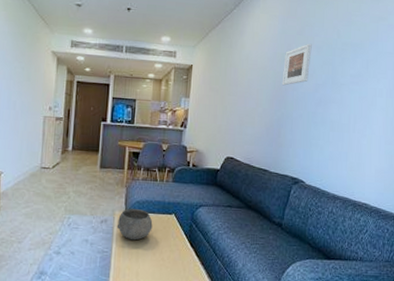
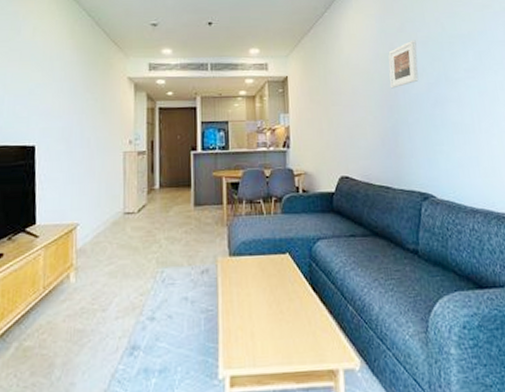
bowl: present [116,209,153,241] -> none [221,251,265,292]

